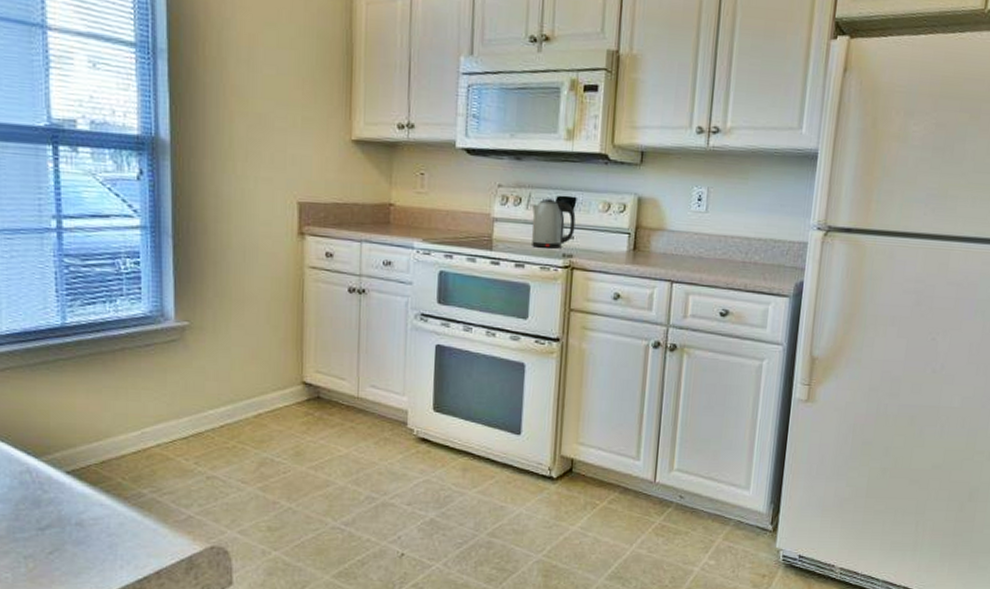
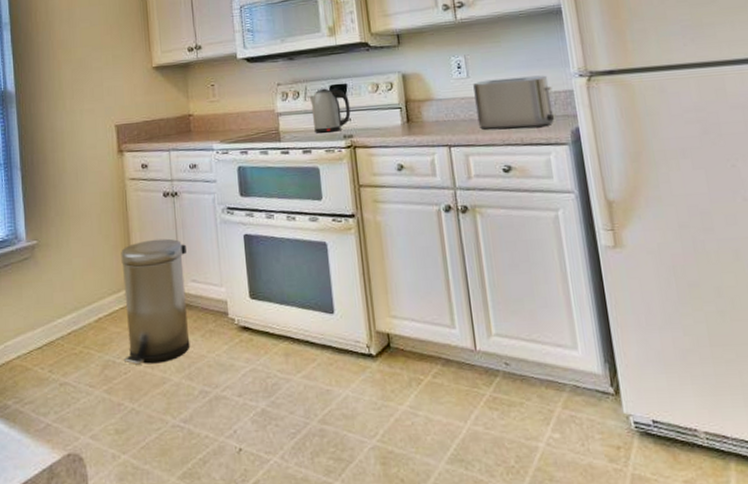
pedal bin: none [283,337,369,466] -> present [121,238,190,365]
toaster: none [706,217,788,276] -> present [473,75,554,131]

